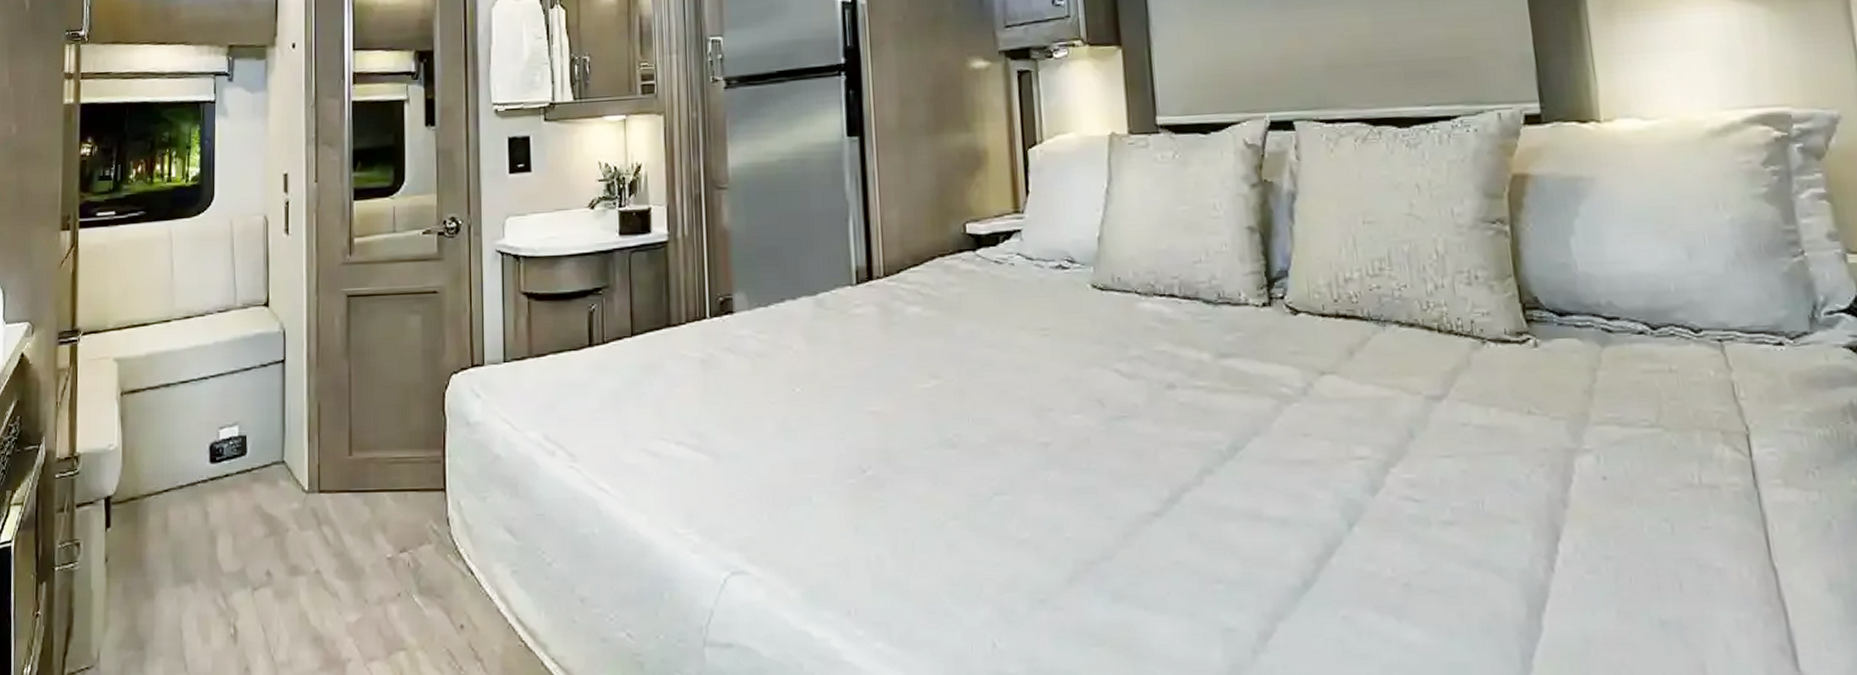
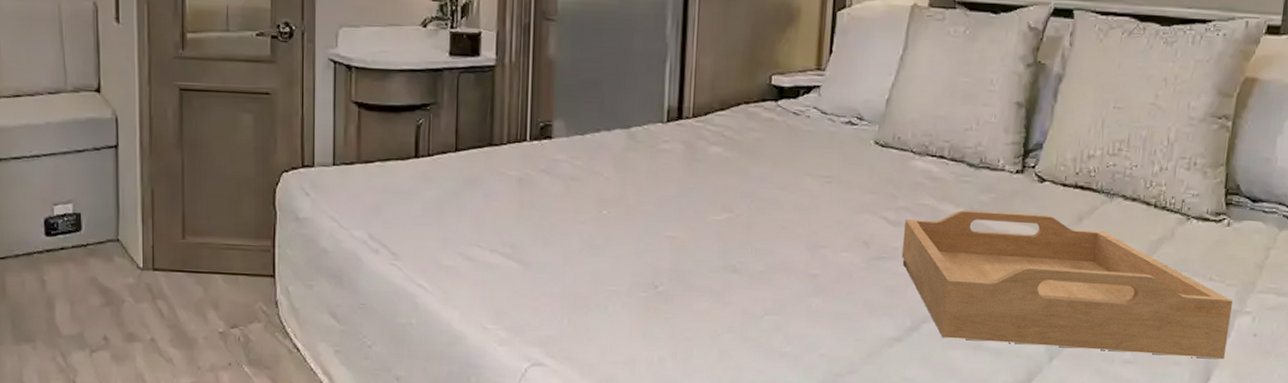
serving tray: none [1141,351,1572,512] -> present [901,209,1234,360]

